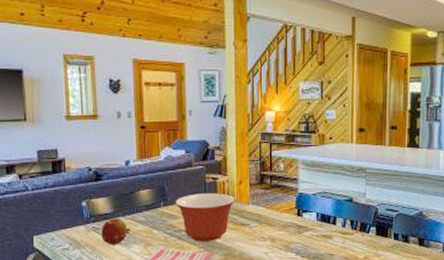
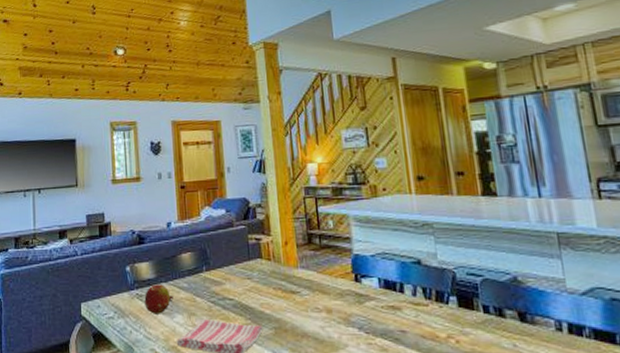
mixing bowl: present [175,193,235,242] -> none [217,255,282,312]

